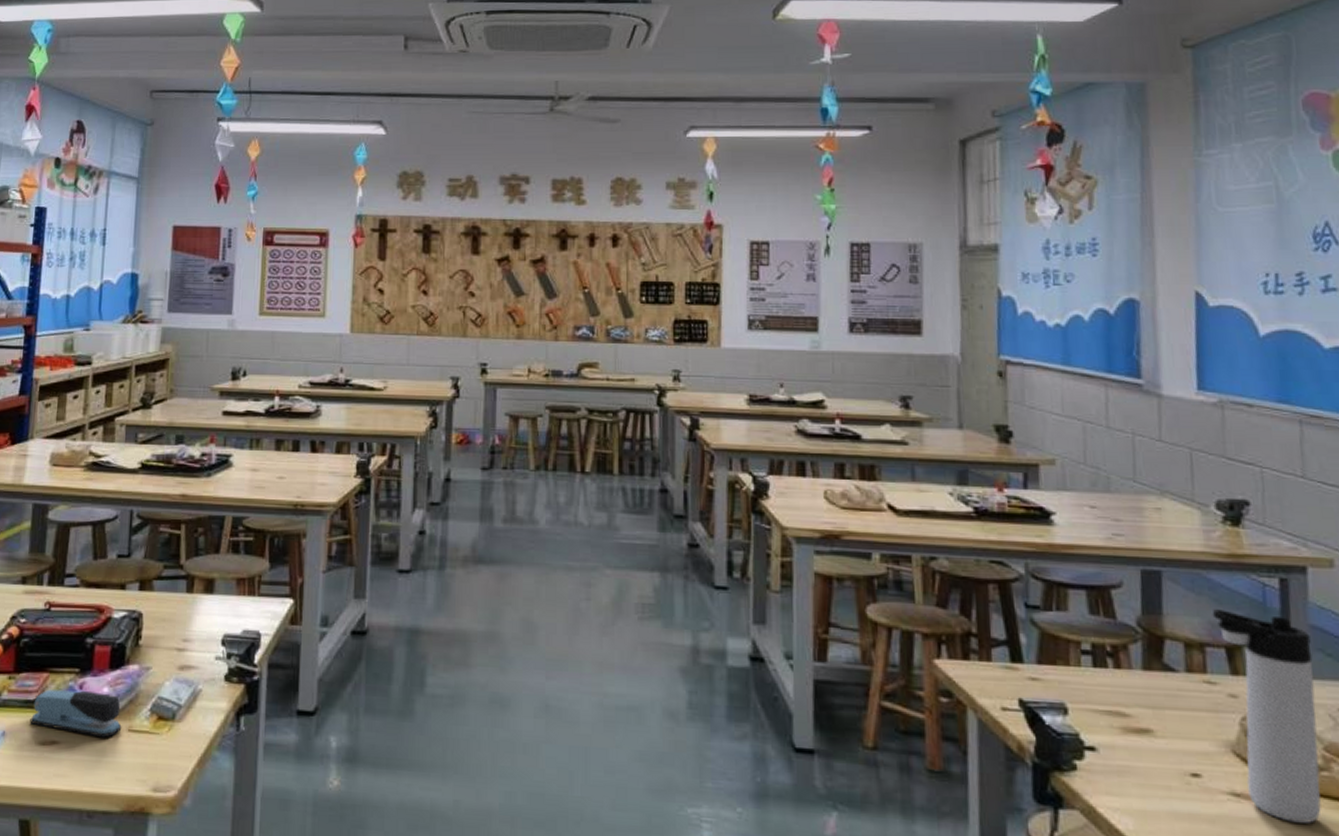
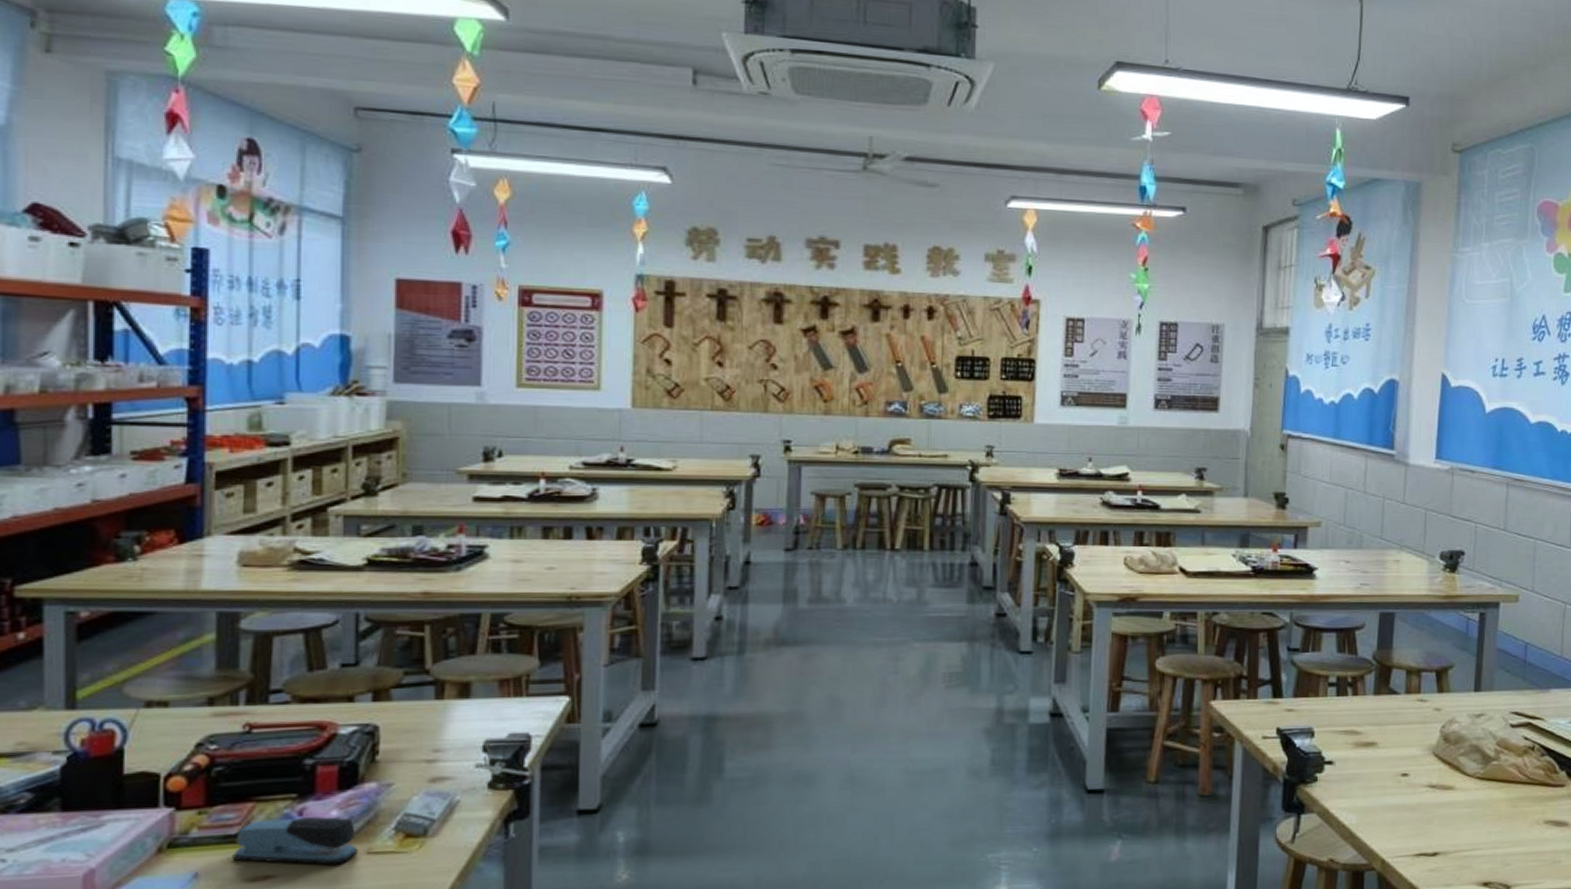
thermos bottle: present [1212,609,1322,824] -> none [1429,641,1496,803]

